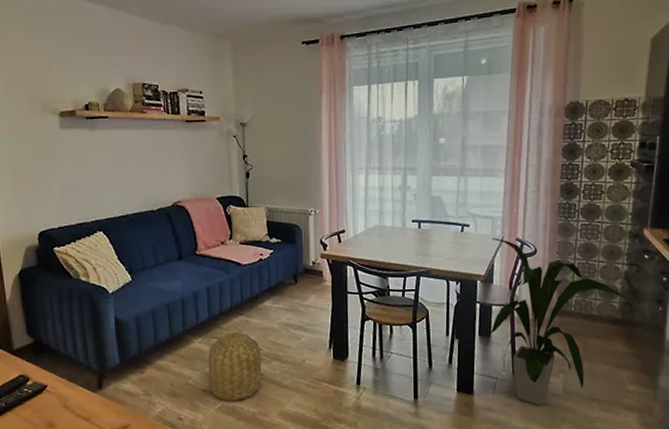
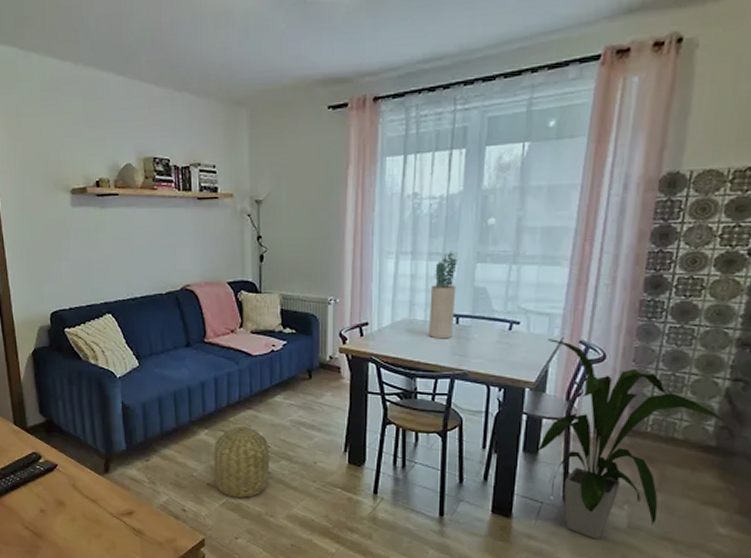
vase: none [396,165,417,242] -> present [429,250,457,339]

